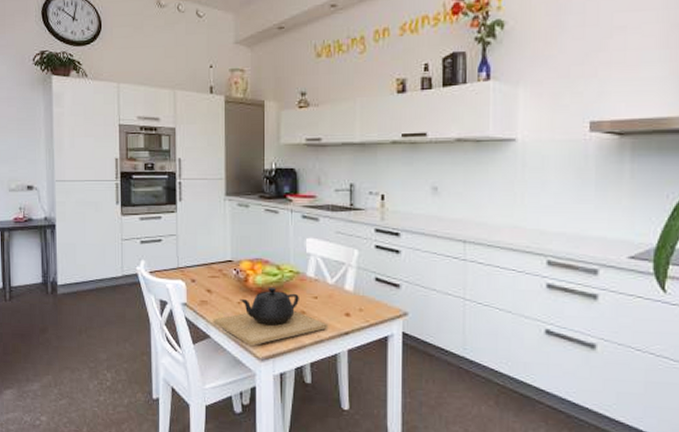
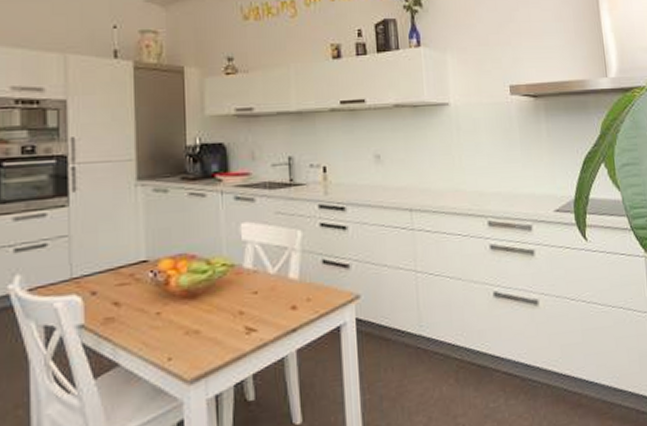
teapot: present [213,287,327,346] -> none [123,286,271,368]

